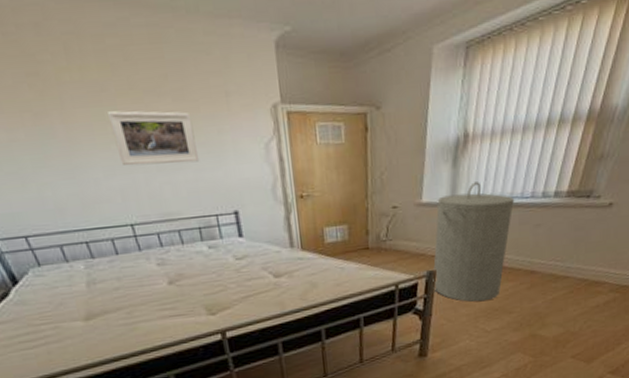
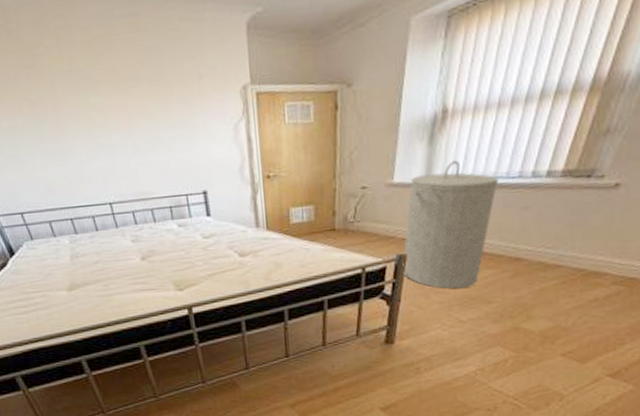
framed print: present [106,111,200,166] -> none [91,96,172,149]

